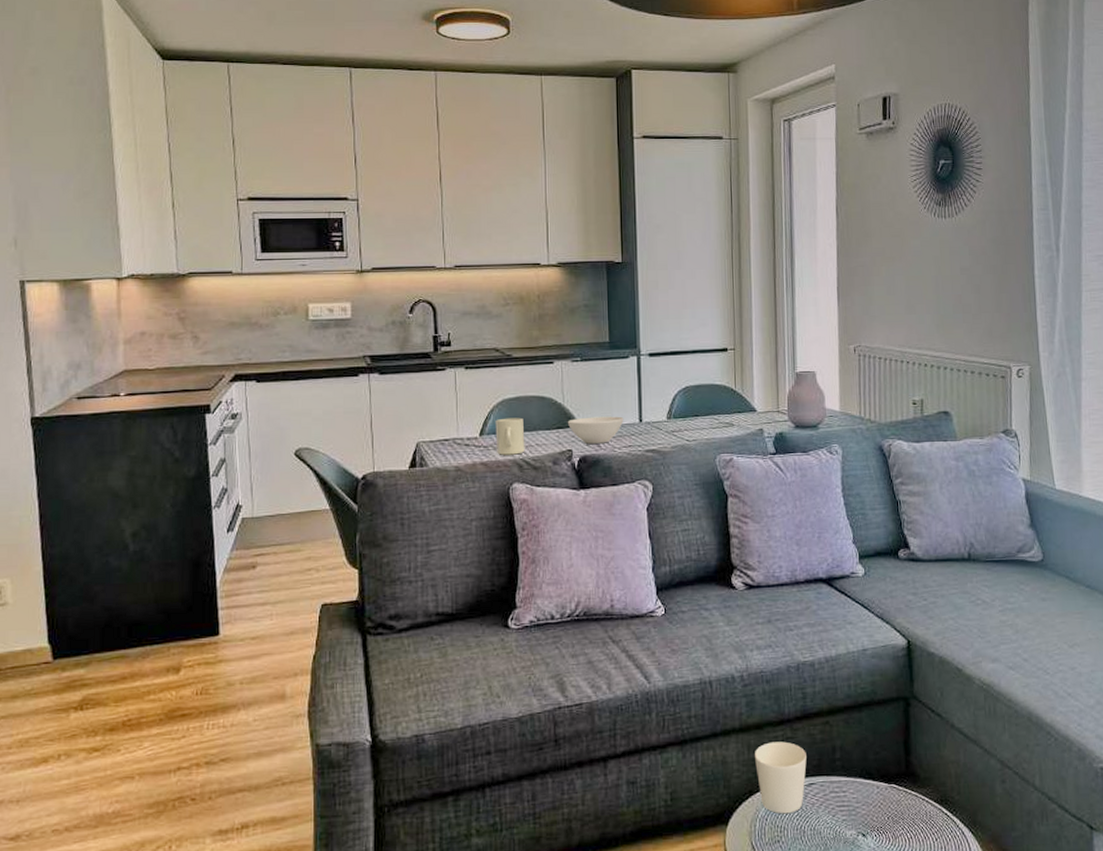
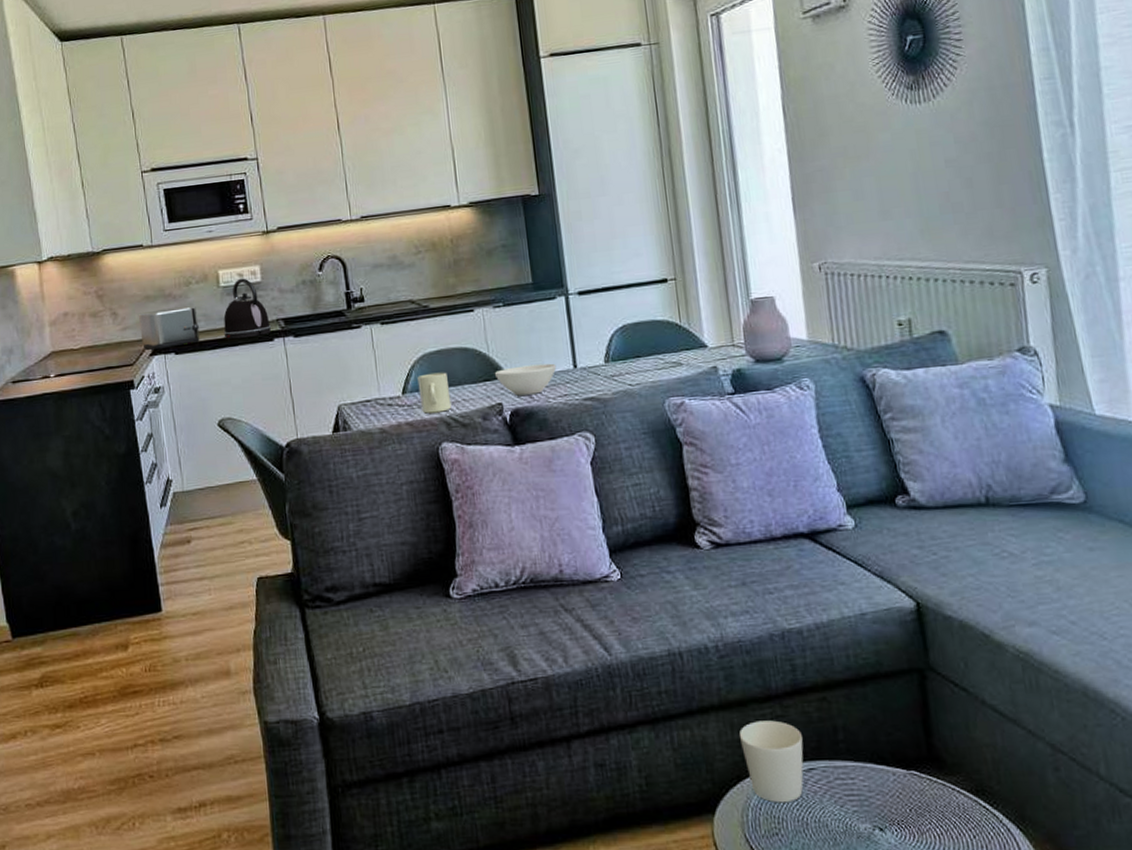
toaster: none [220,335,284,377] -> present [138,306,200,350]
kettle: none [308,313,358,372] -> present [223,278,272,340]

